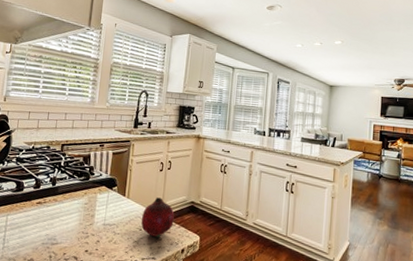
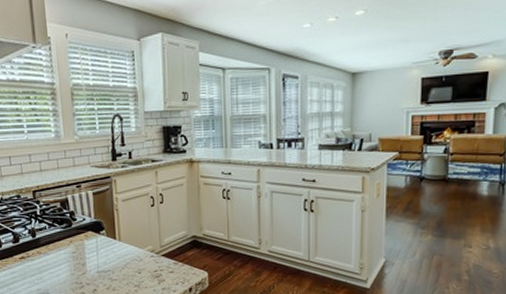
fruit: present [141,197,175,237] -> none [138,236,176,278]

